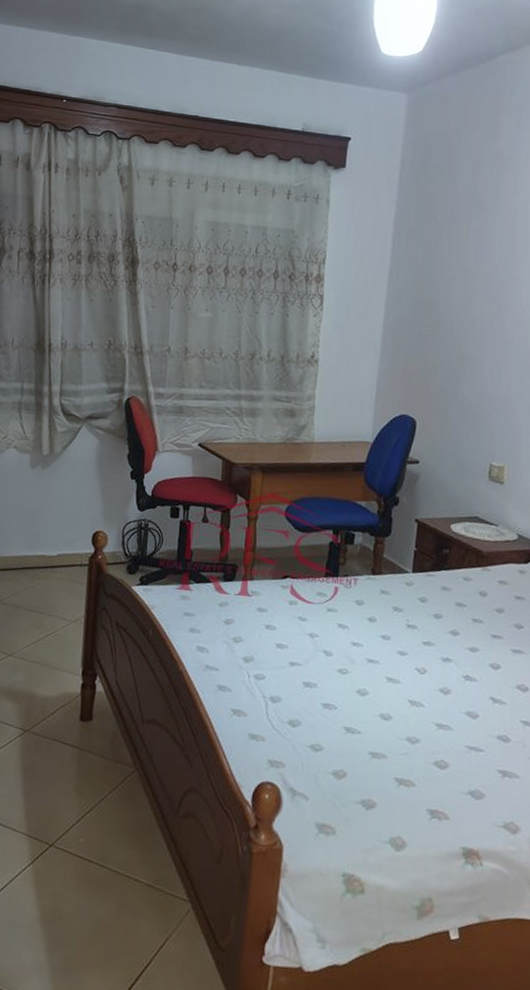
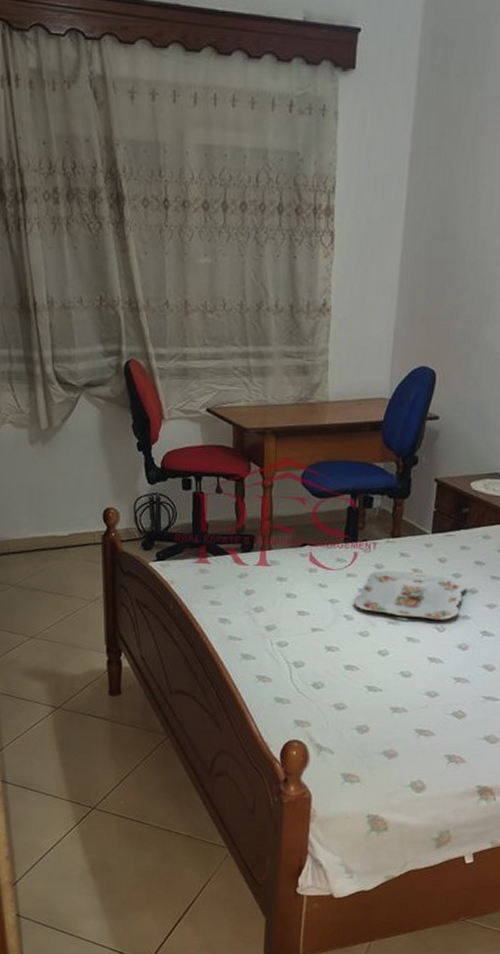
serving tray: none [333,607,448,662] -> present [353,570,467,620]

